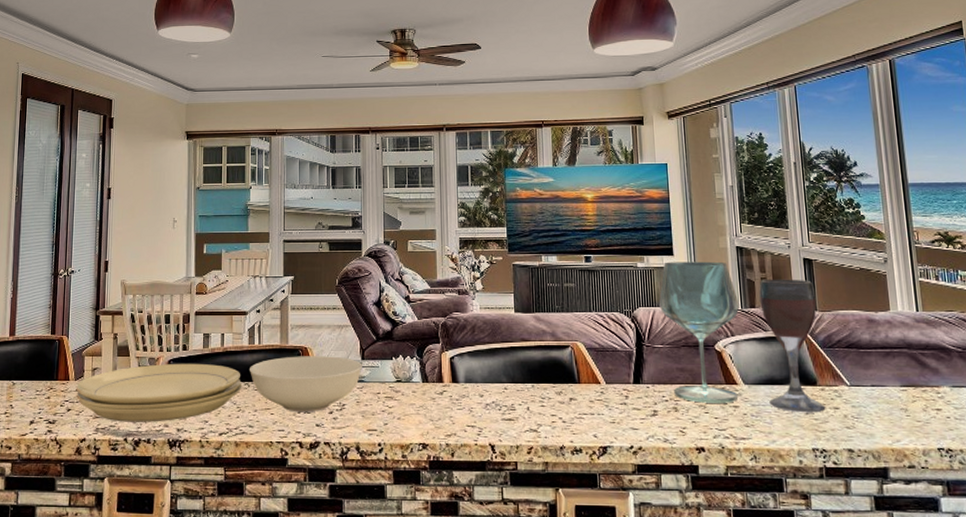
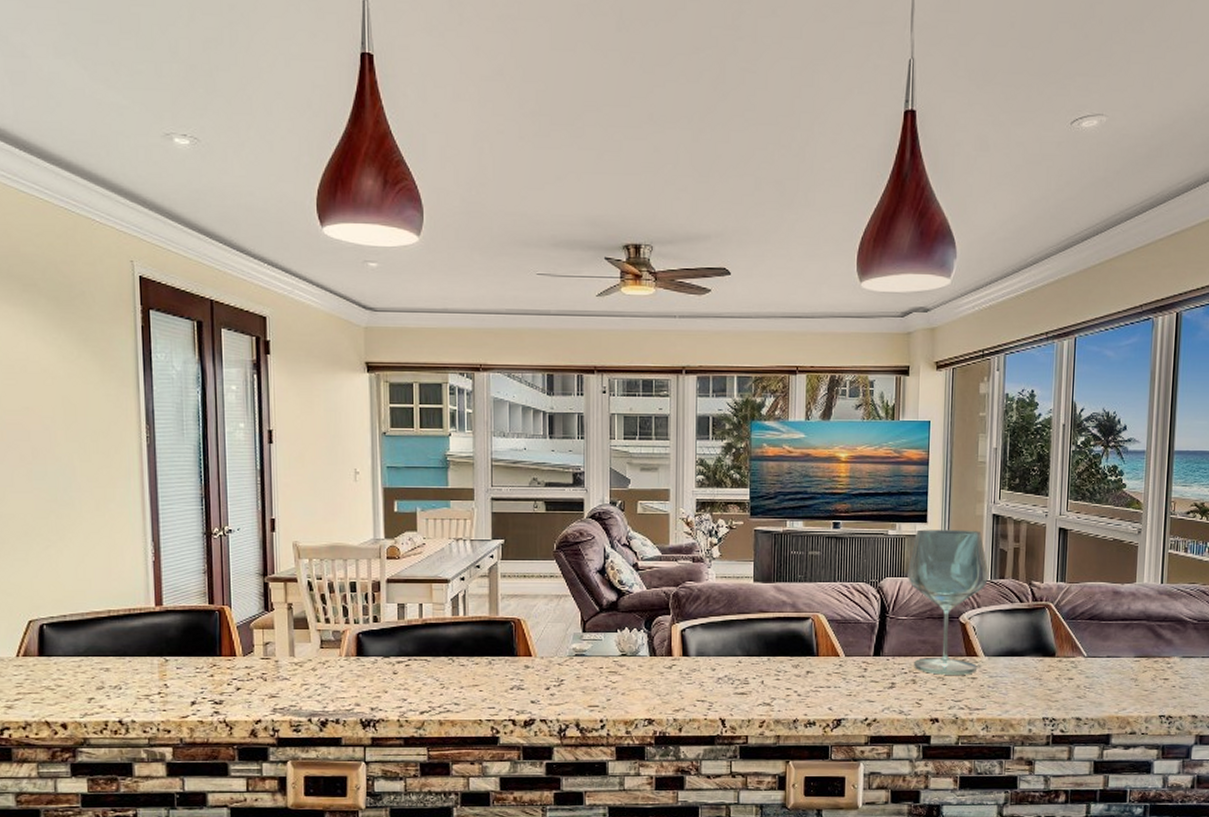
plate: present [76,363,242,422] -> none [245,636,446,701]
bowl: present [250,356,362,412] -> none [454,628,583,689]
cup: present [759,279,826,413] -> none [1007,549,1066,684]

